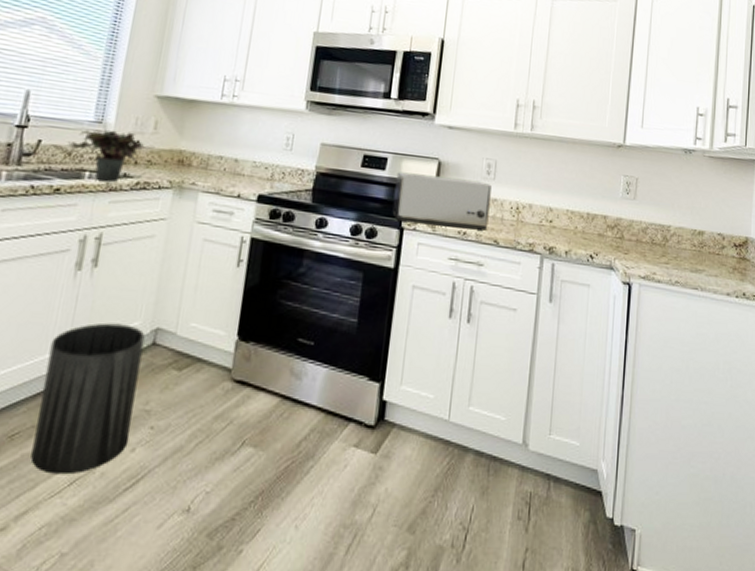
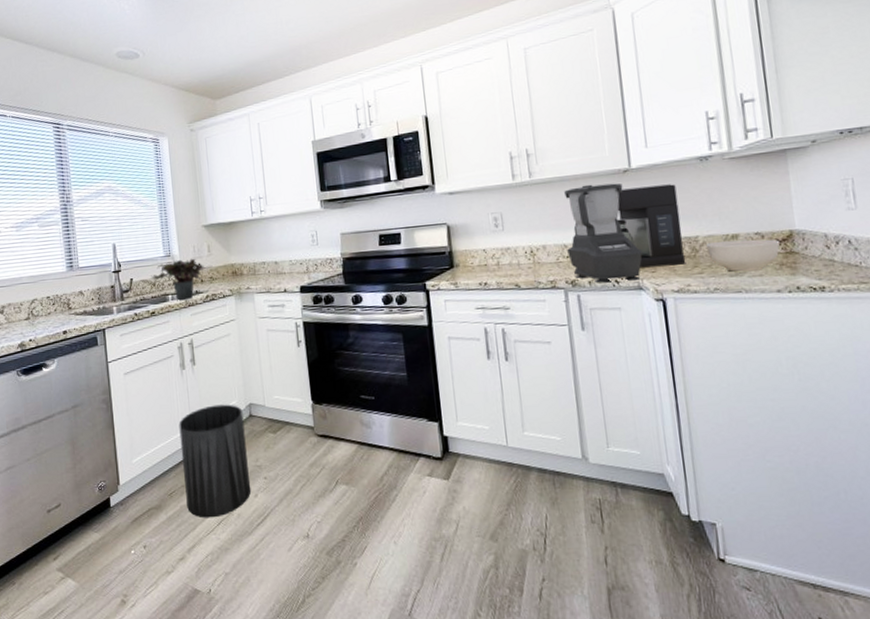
toaster: present [392,172,492,231] -> none [411,234,507,285]
blender: none [551,150,620,259] -> present [564,183,643,283]
coffee maker: none [603,163,660,251] -> present [617,184,686,268]
bowl: none [675,235,737,271] -> present [705,239,781,272]

